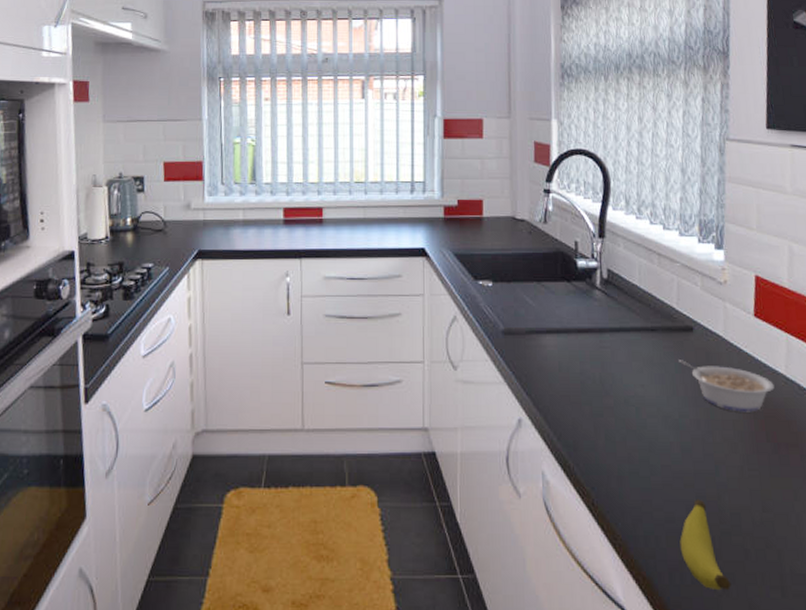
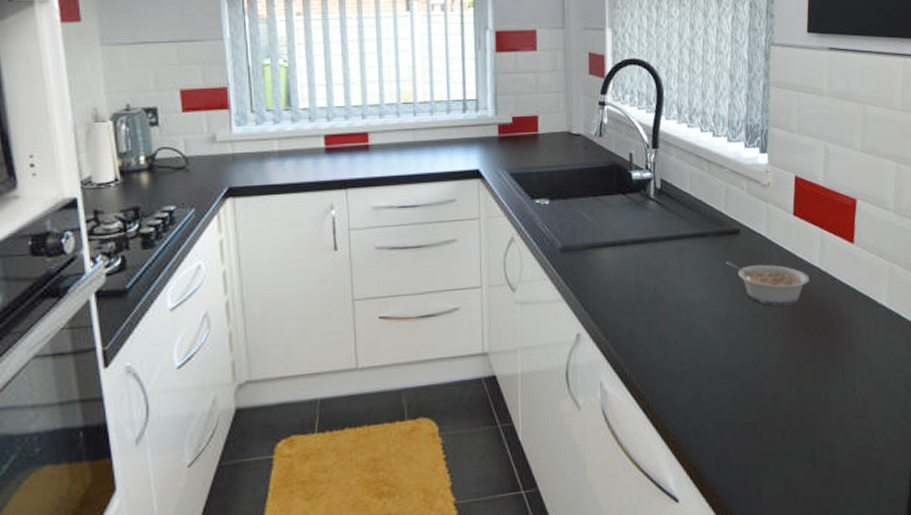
banana: present [680,499,732,591] -> none [726,389,770,470]

